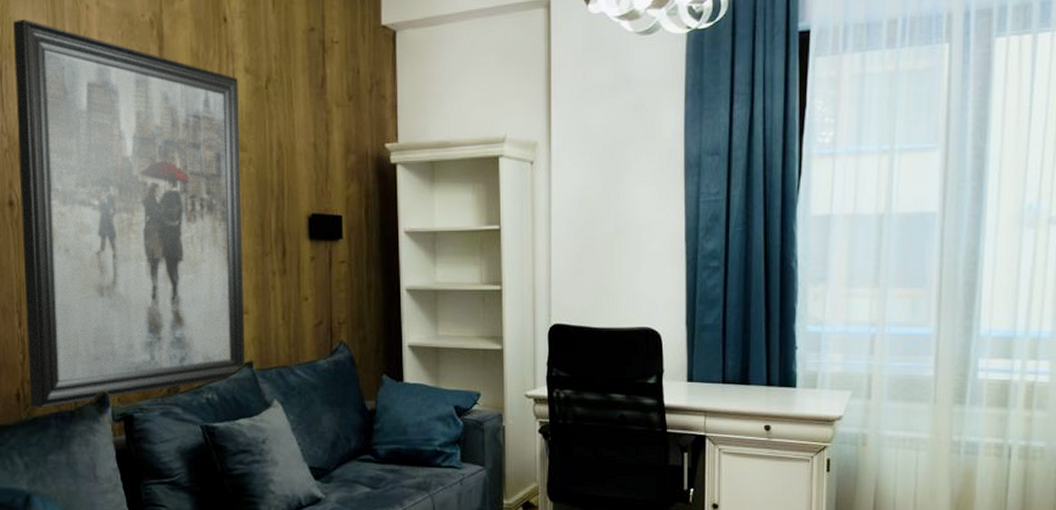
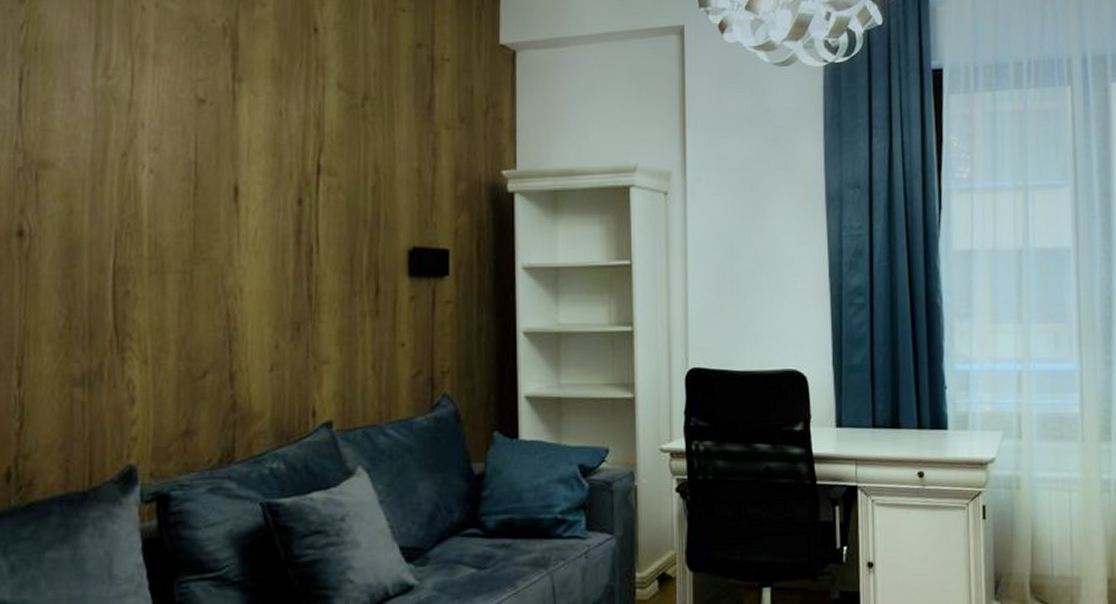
wall art: present [13,19,245,408] -> none [24,18,328,490]

